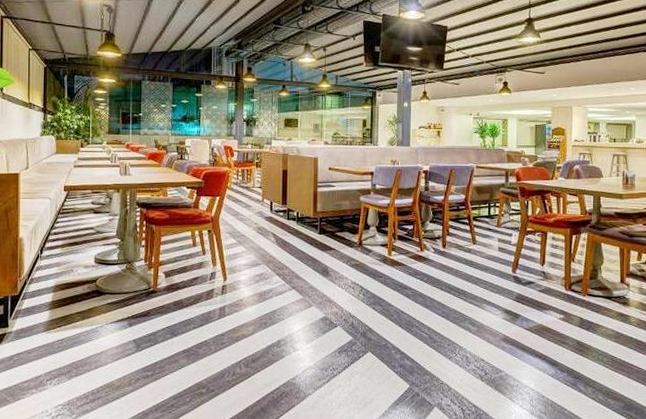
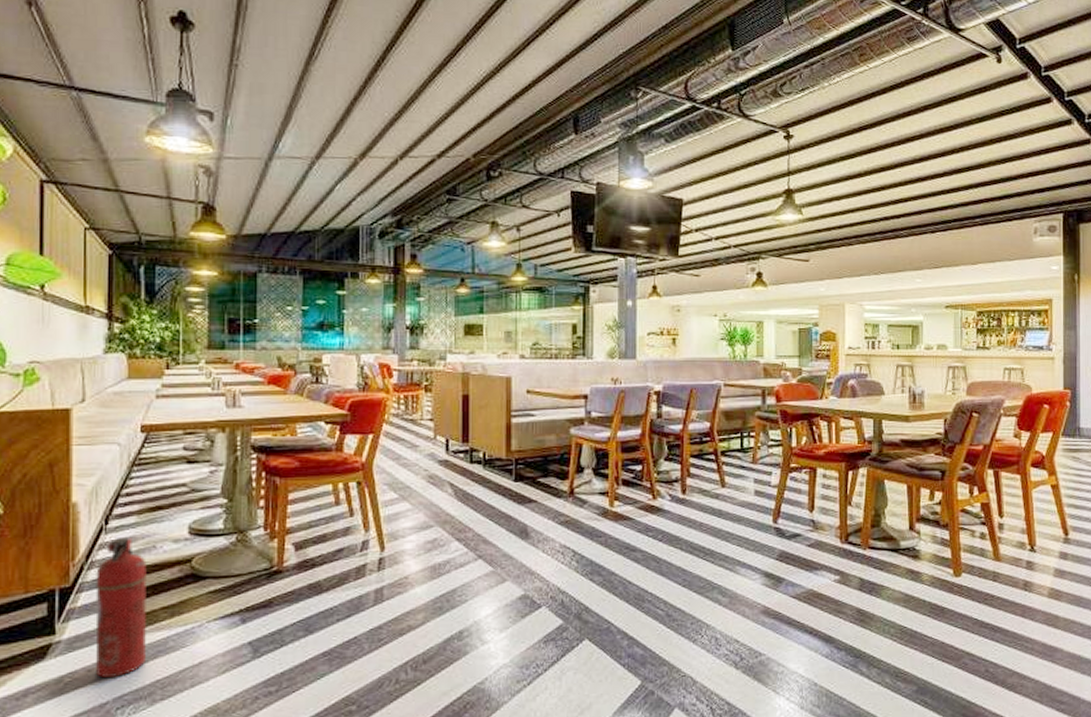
fire extinguisher: none [34,262,67,358] -> present [95,536,148,678]

